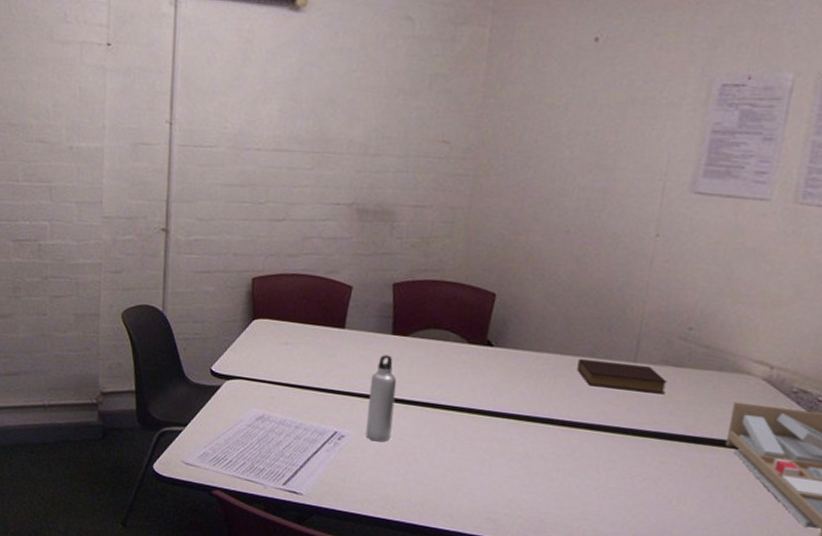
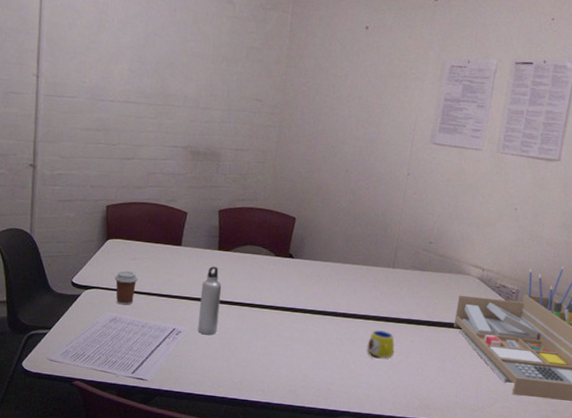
coffee cup: none [262,357,291,401] -> present [114,270,138,305]
book: present [577,359,667,395] -> none [353,266,415,291]
mug: none [596,445,638,484] -> present [367,330,395,359]

